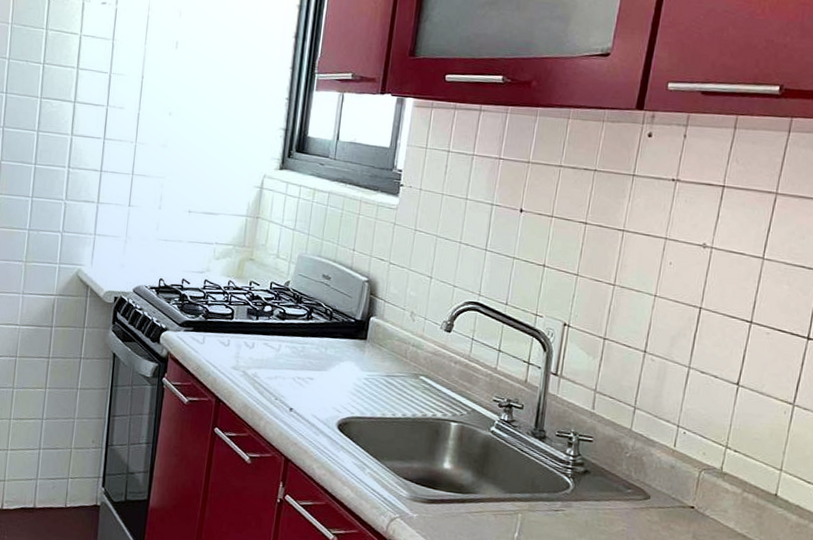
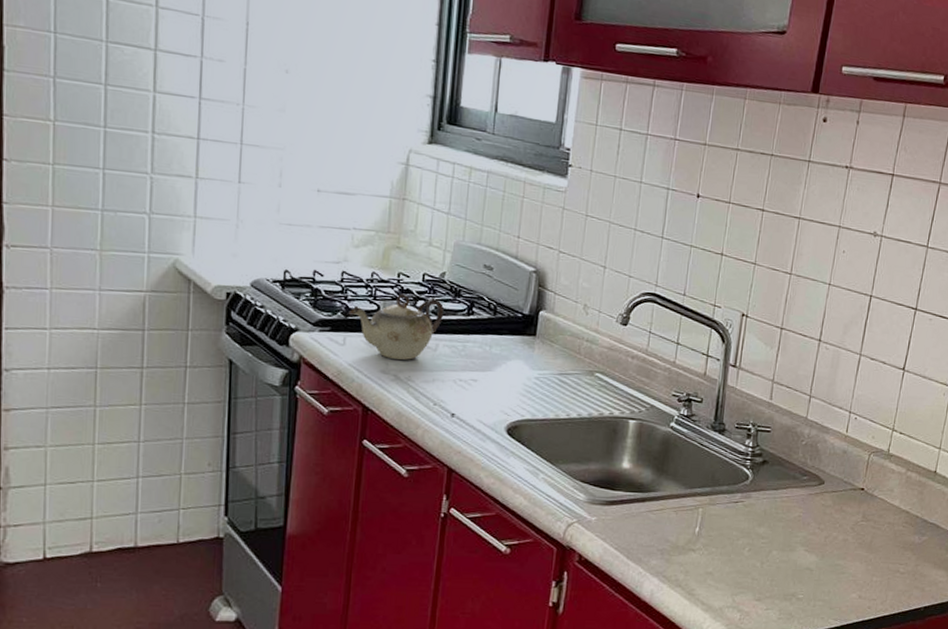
teapot: none [208,299,287,358] -> present [348,293,444,360]

